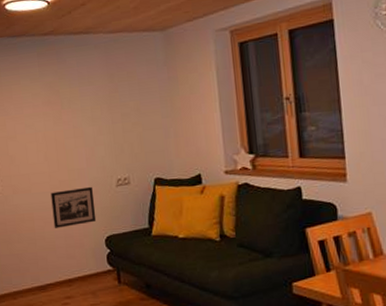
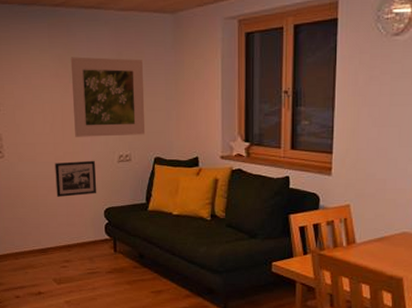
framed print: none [61,79,143,164] -> present [70,57,146,137]

